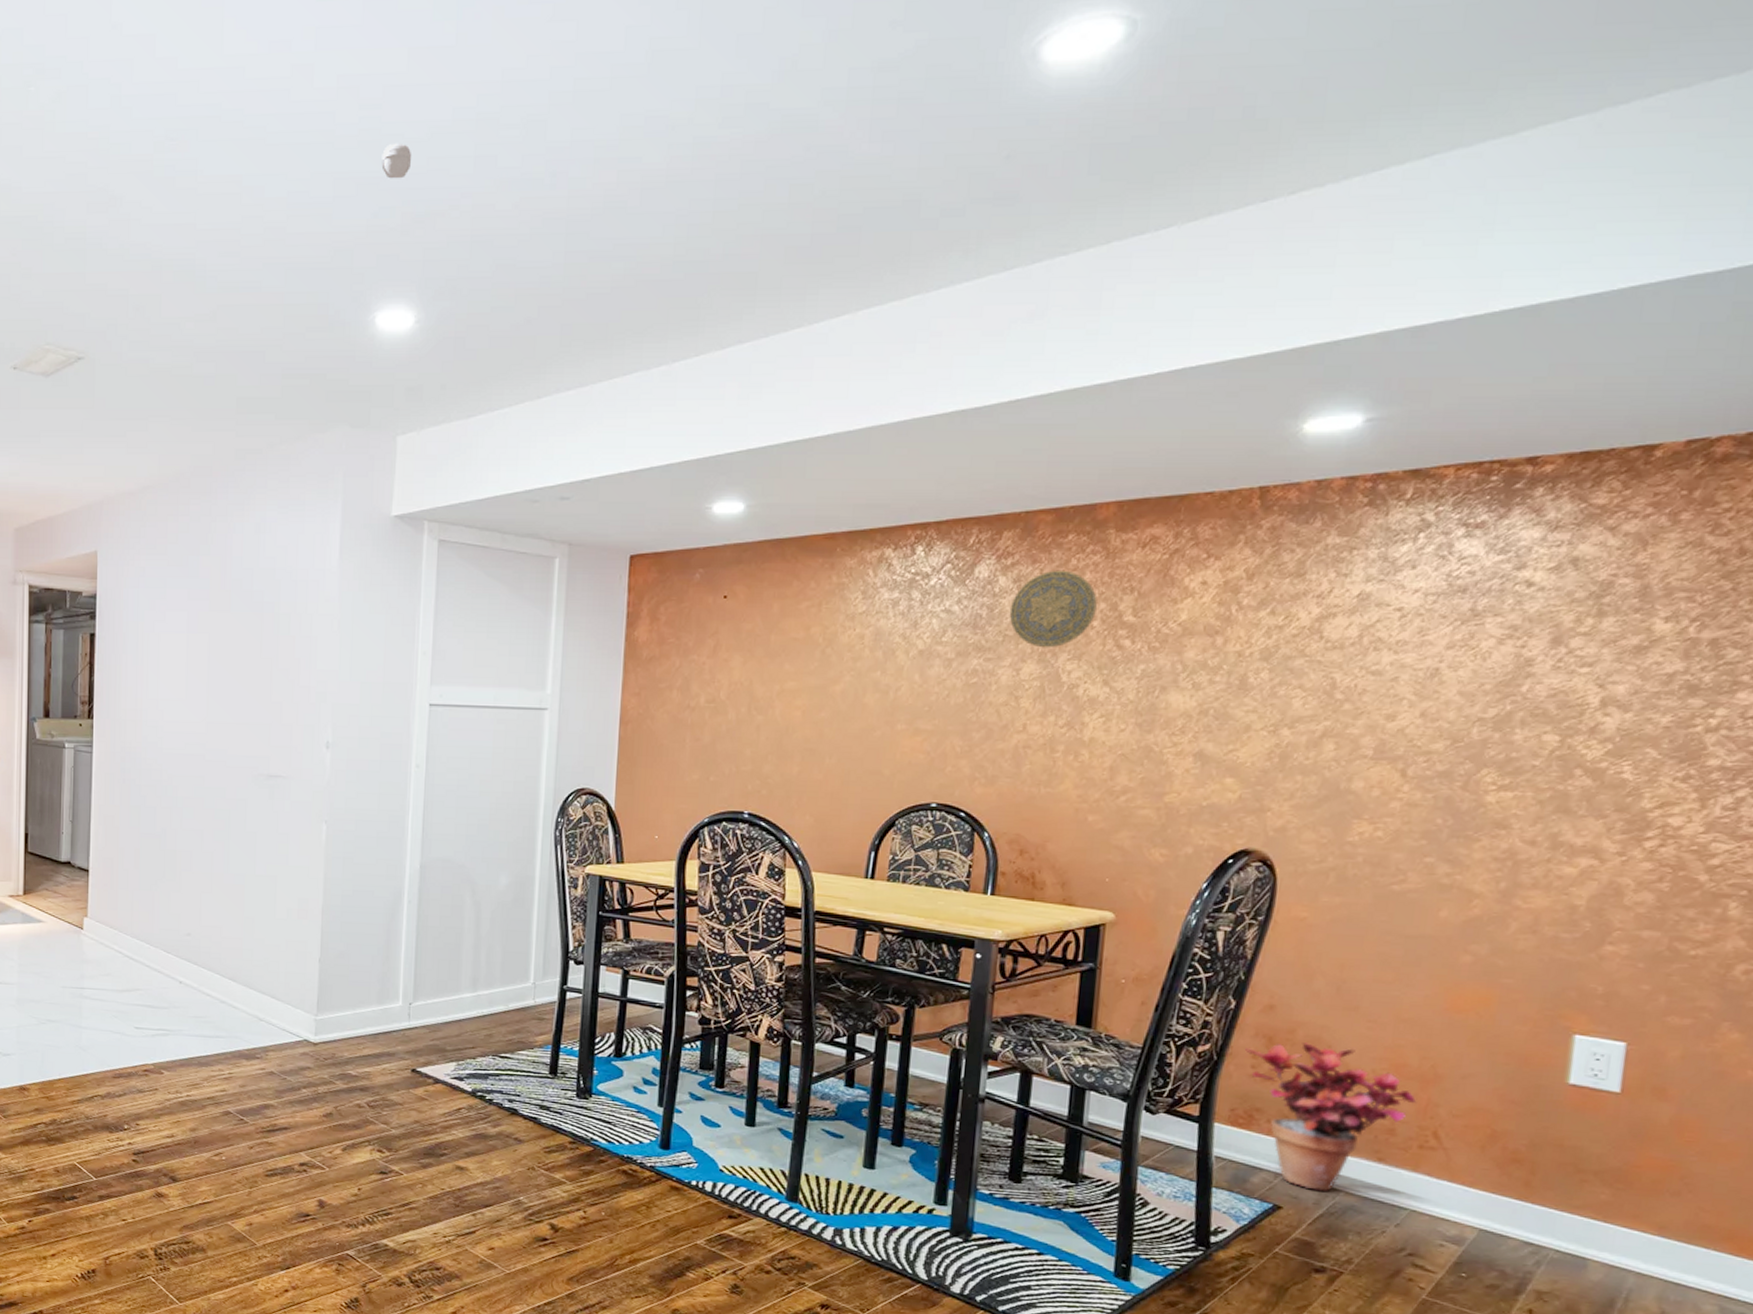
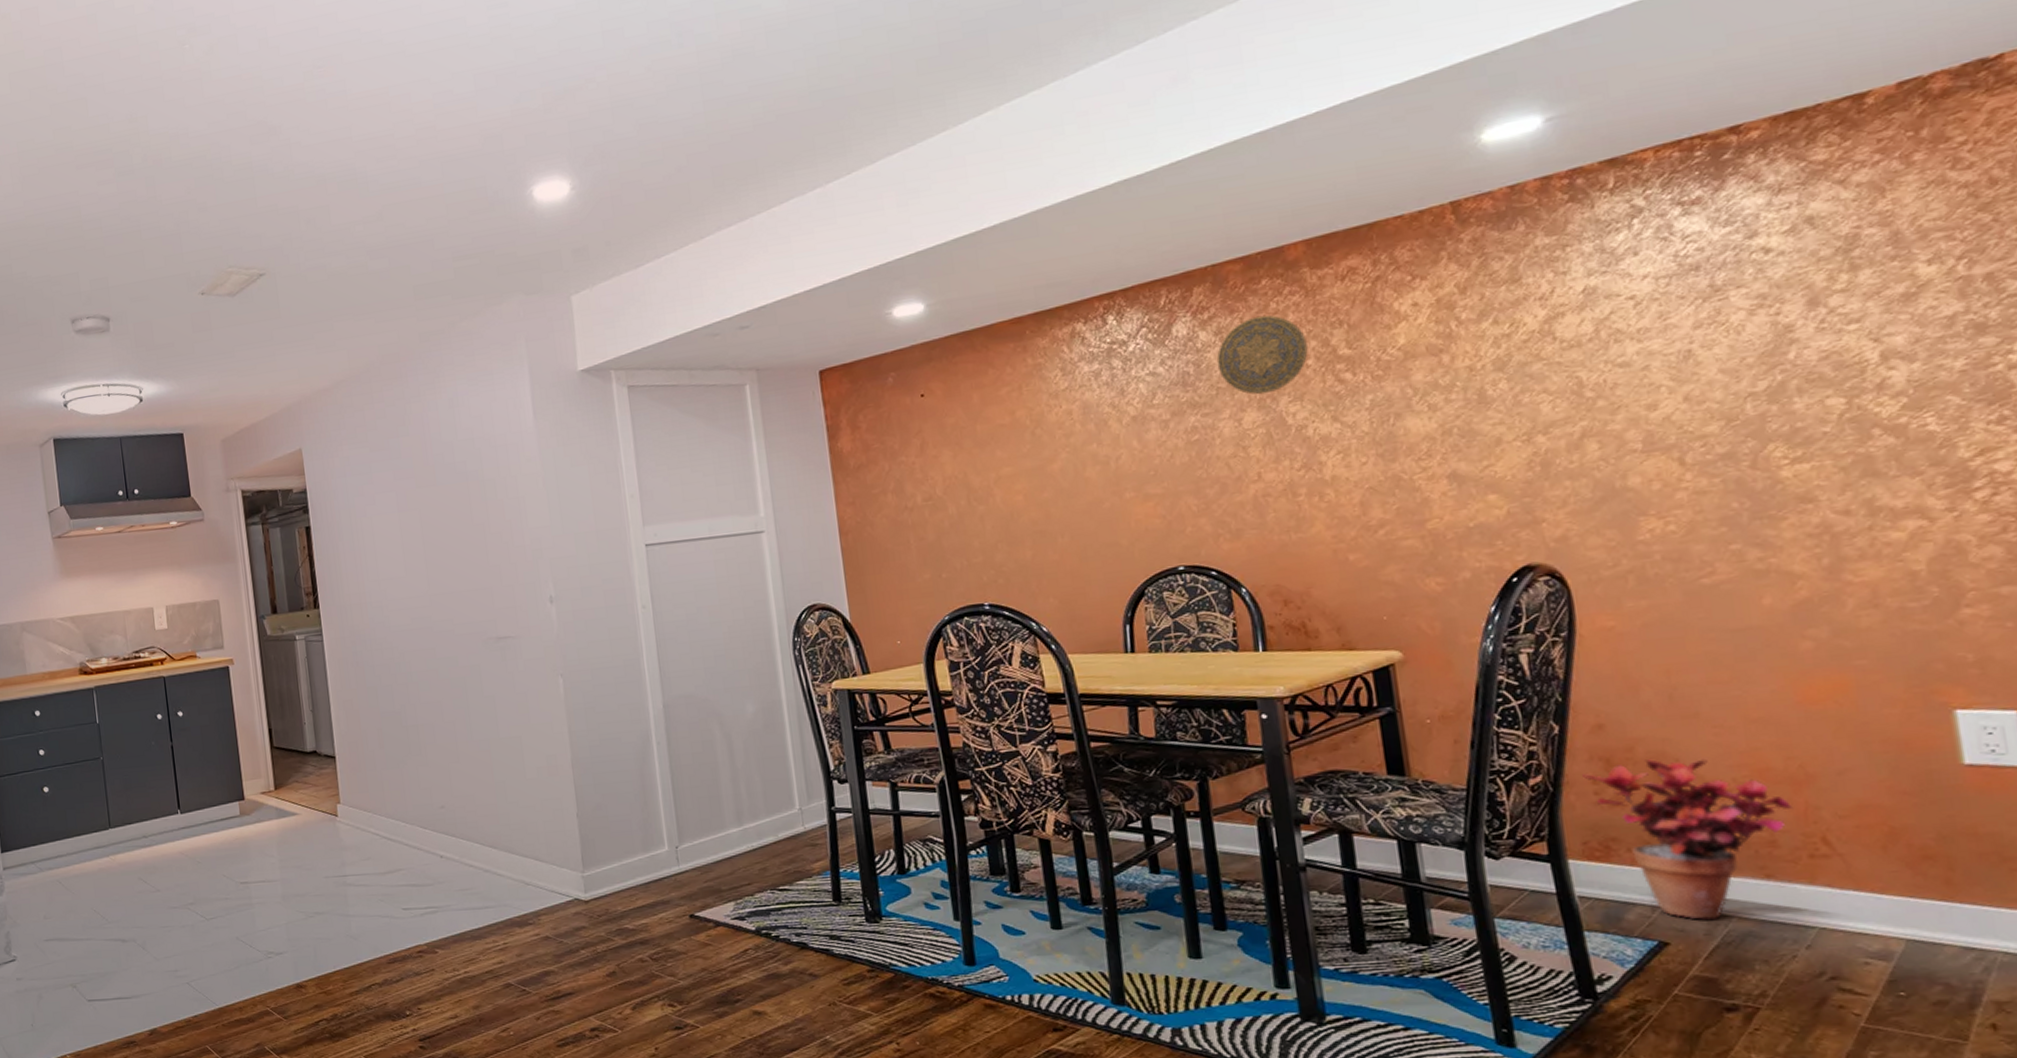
smoke detector: present [381,142,412,179] -> none [515,32,544,66]

